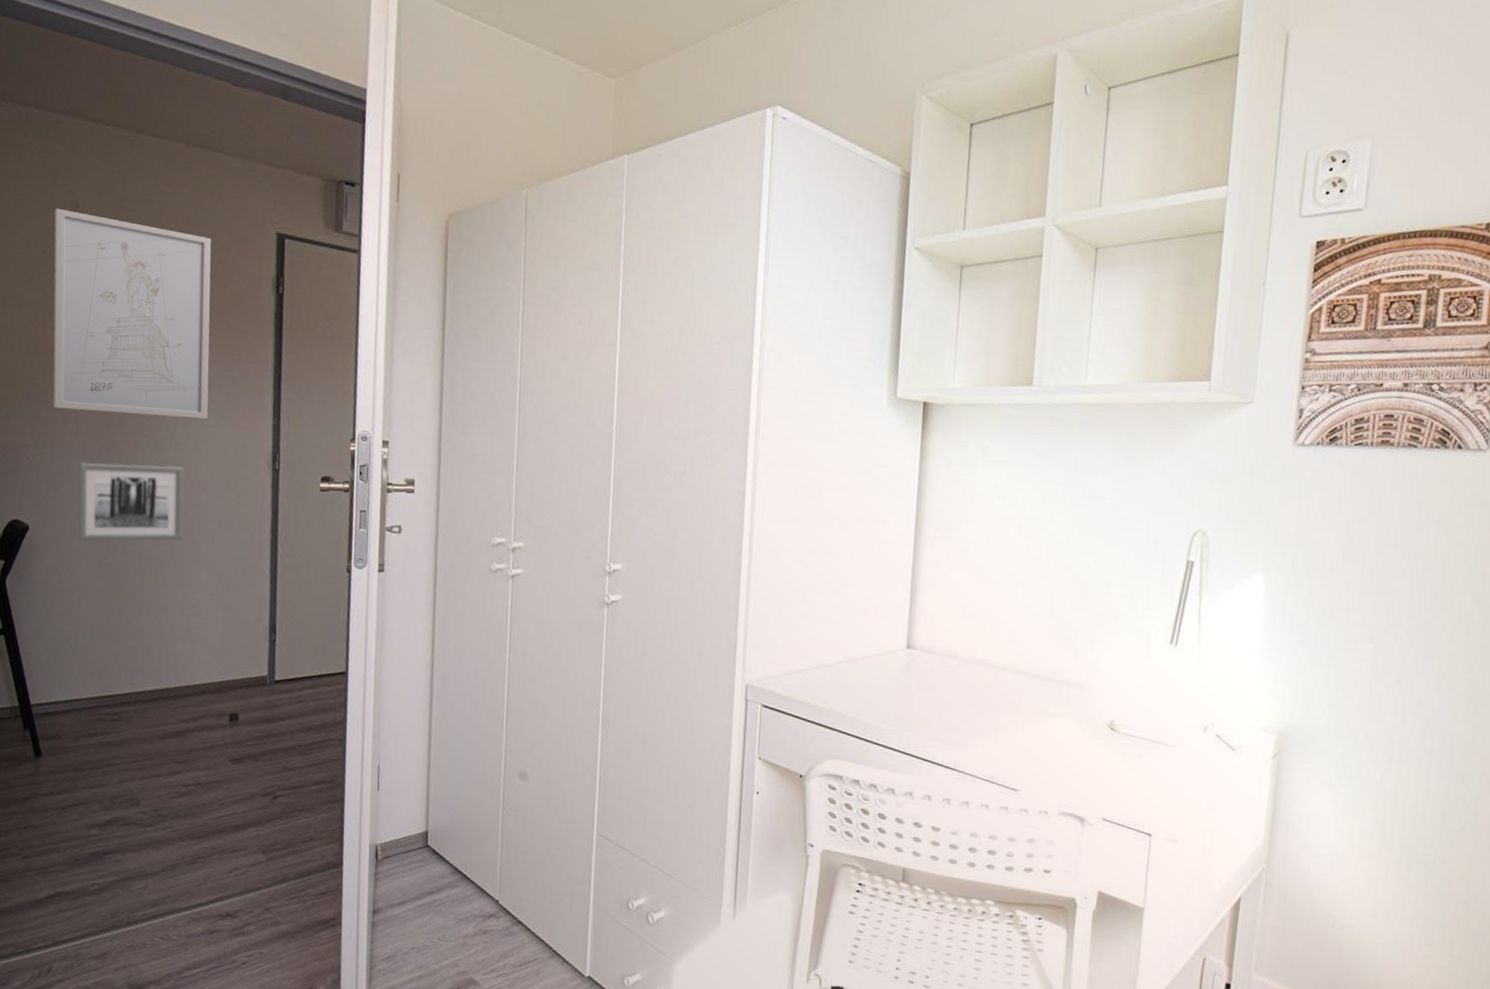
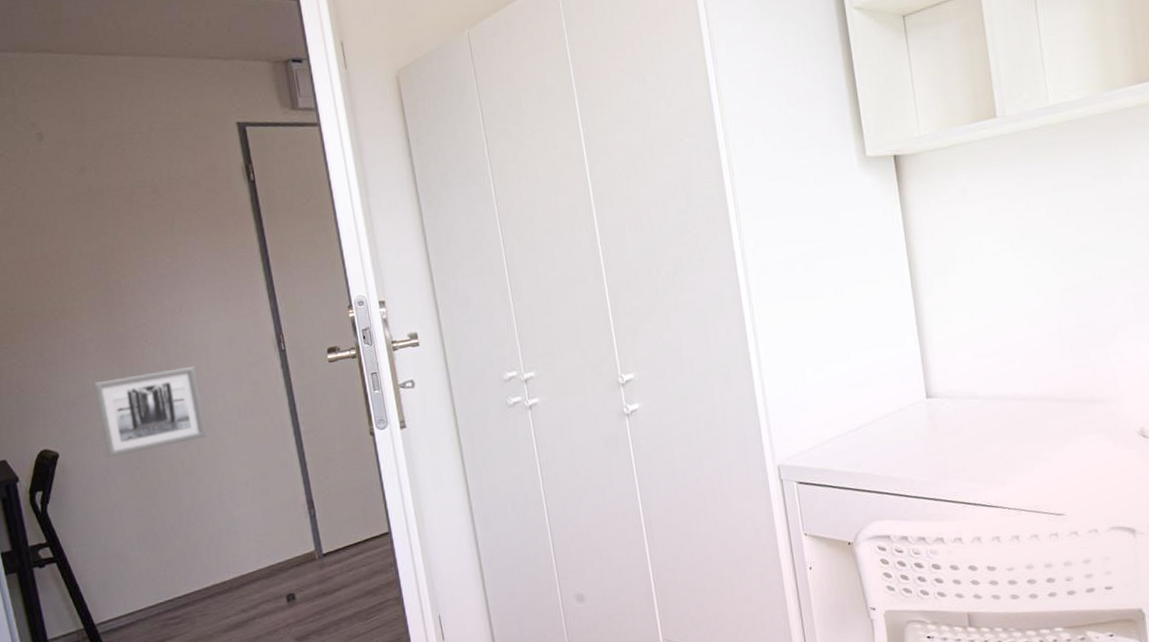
wall art: present [53,208,212,420] -> none [21,140,207,335]

